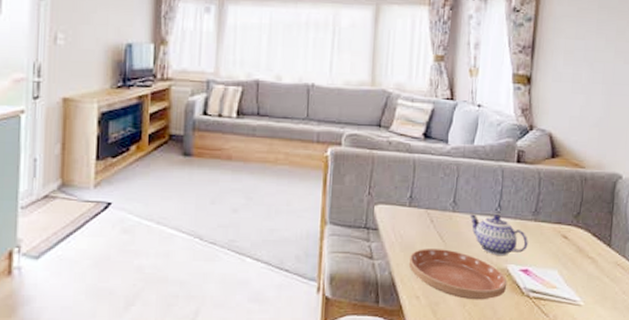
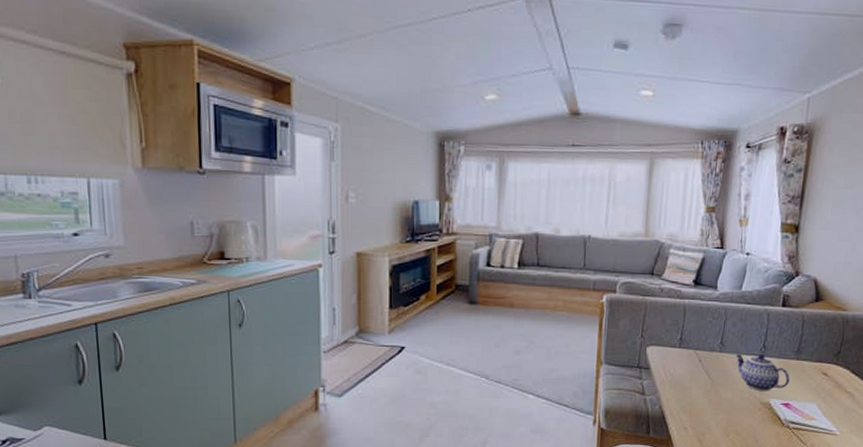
saucer: present [409,249,507,300] -> none [678,385,769,431]

